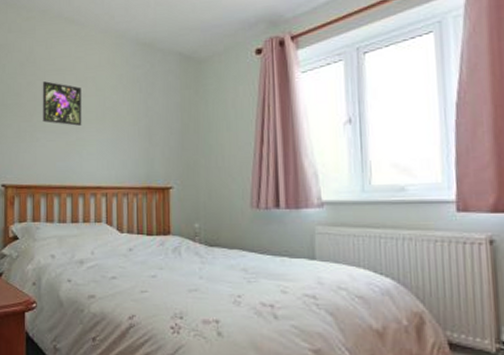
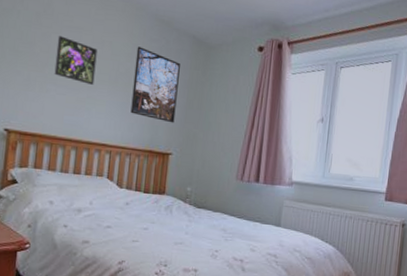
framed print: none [121,76,171,153] -> present [130,46,180,123]

